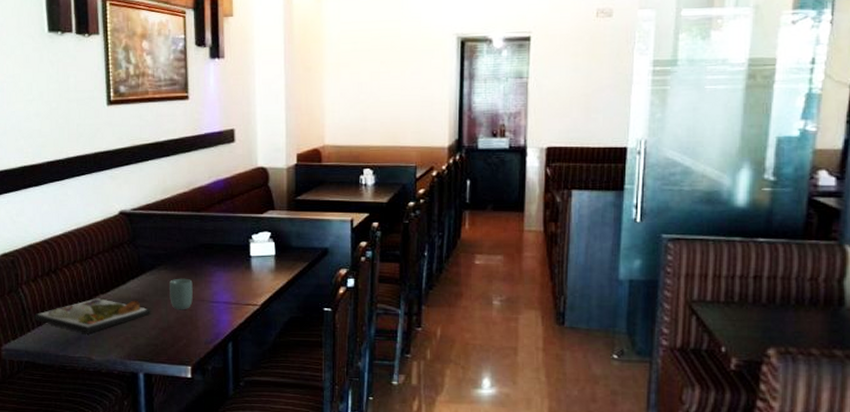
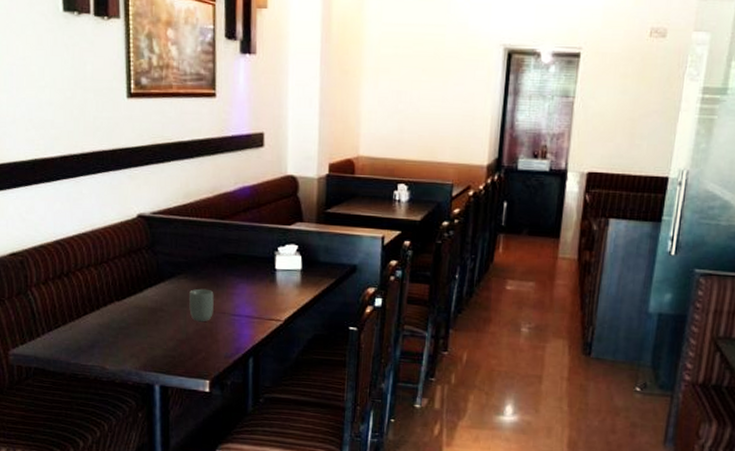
dinner plate: present [35,298,151,333] -> none [45,305,169,342]

